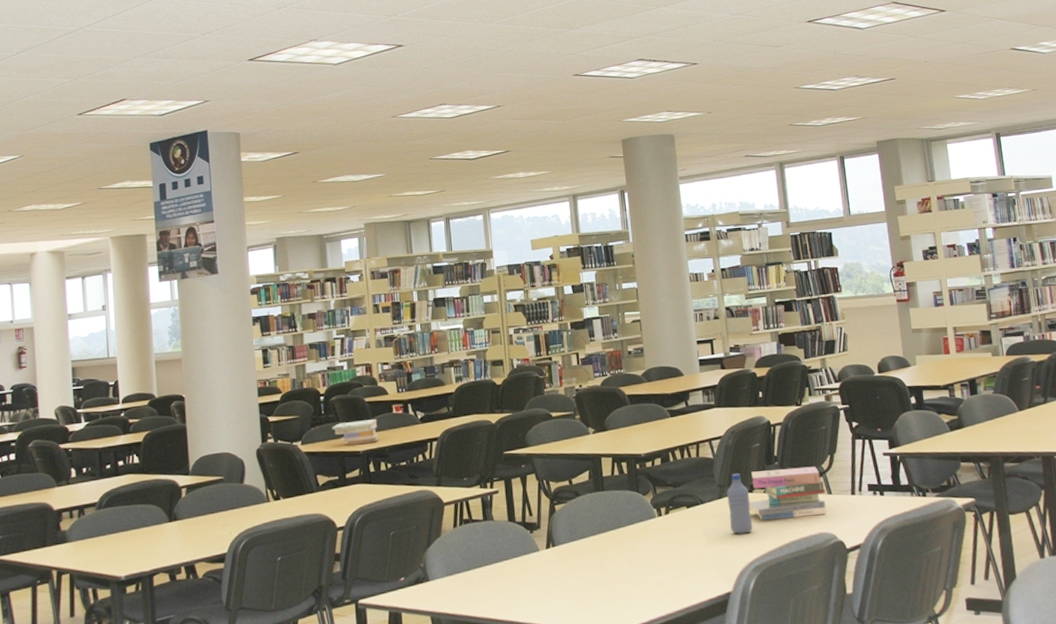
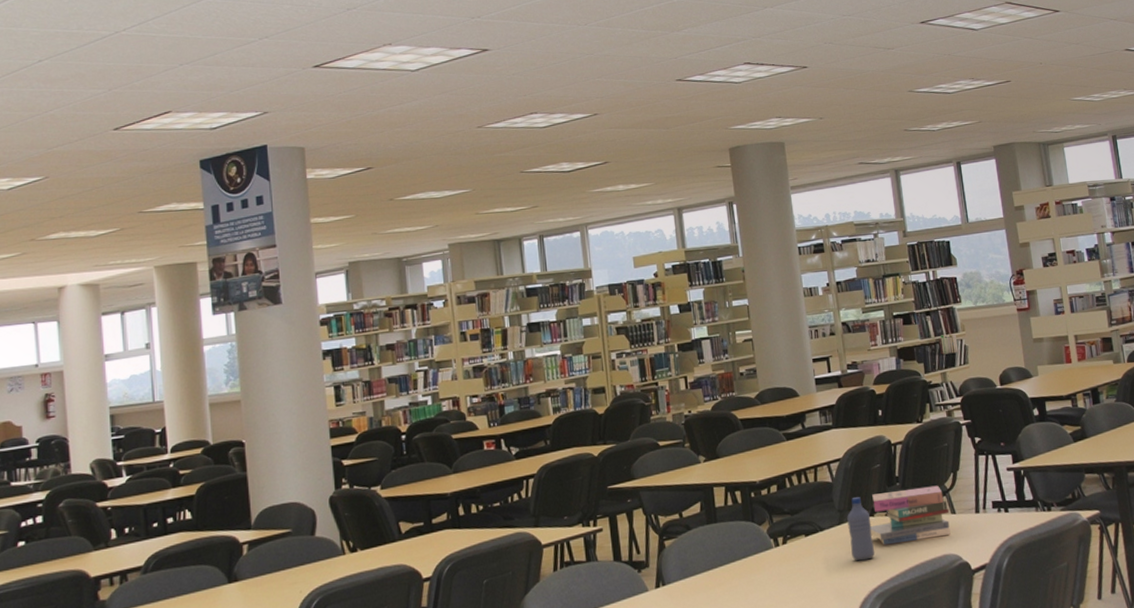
books: present [332,419,378,447] -> none [415,457,468,489]

